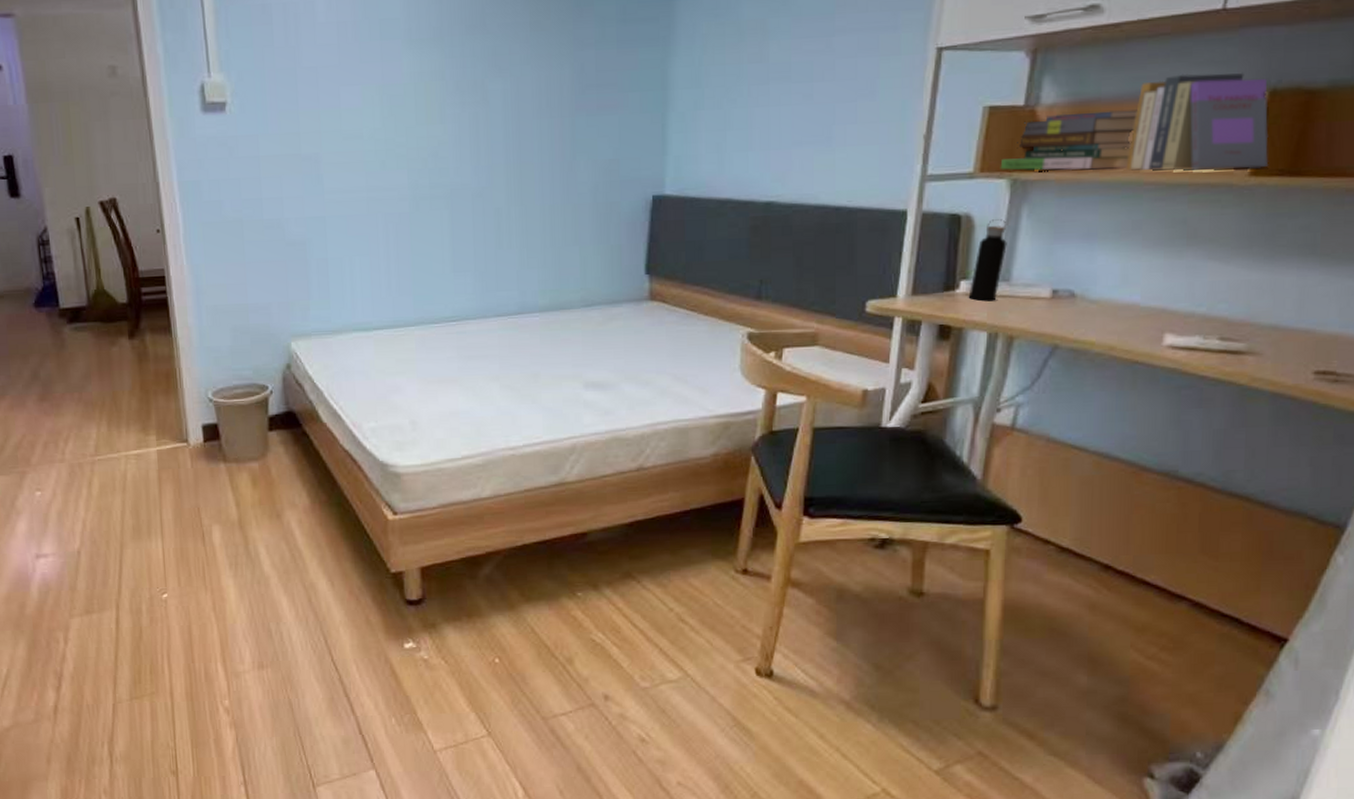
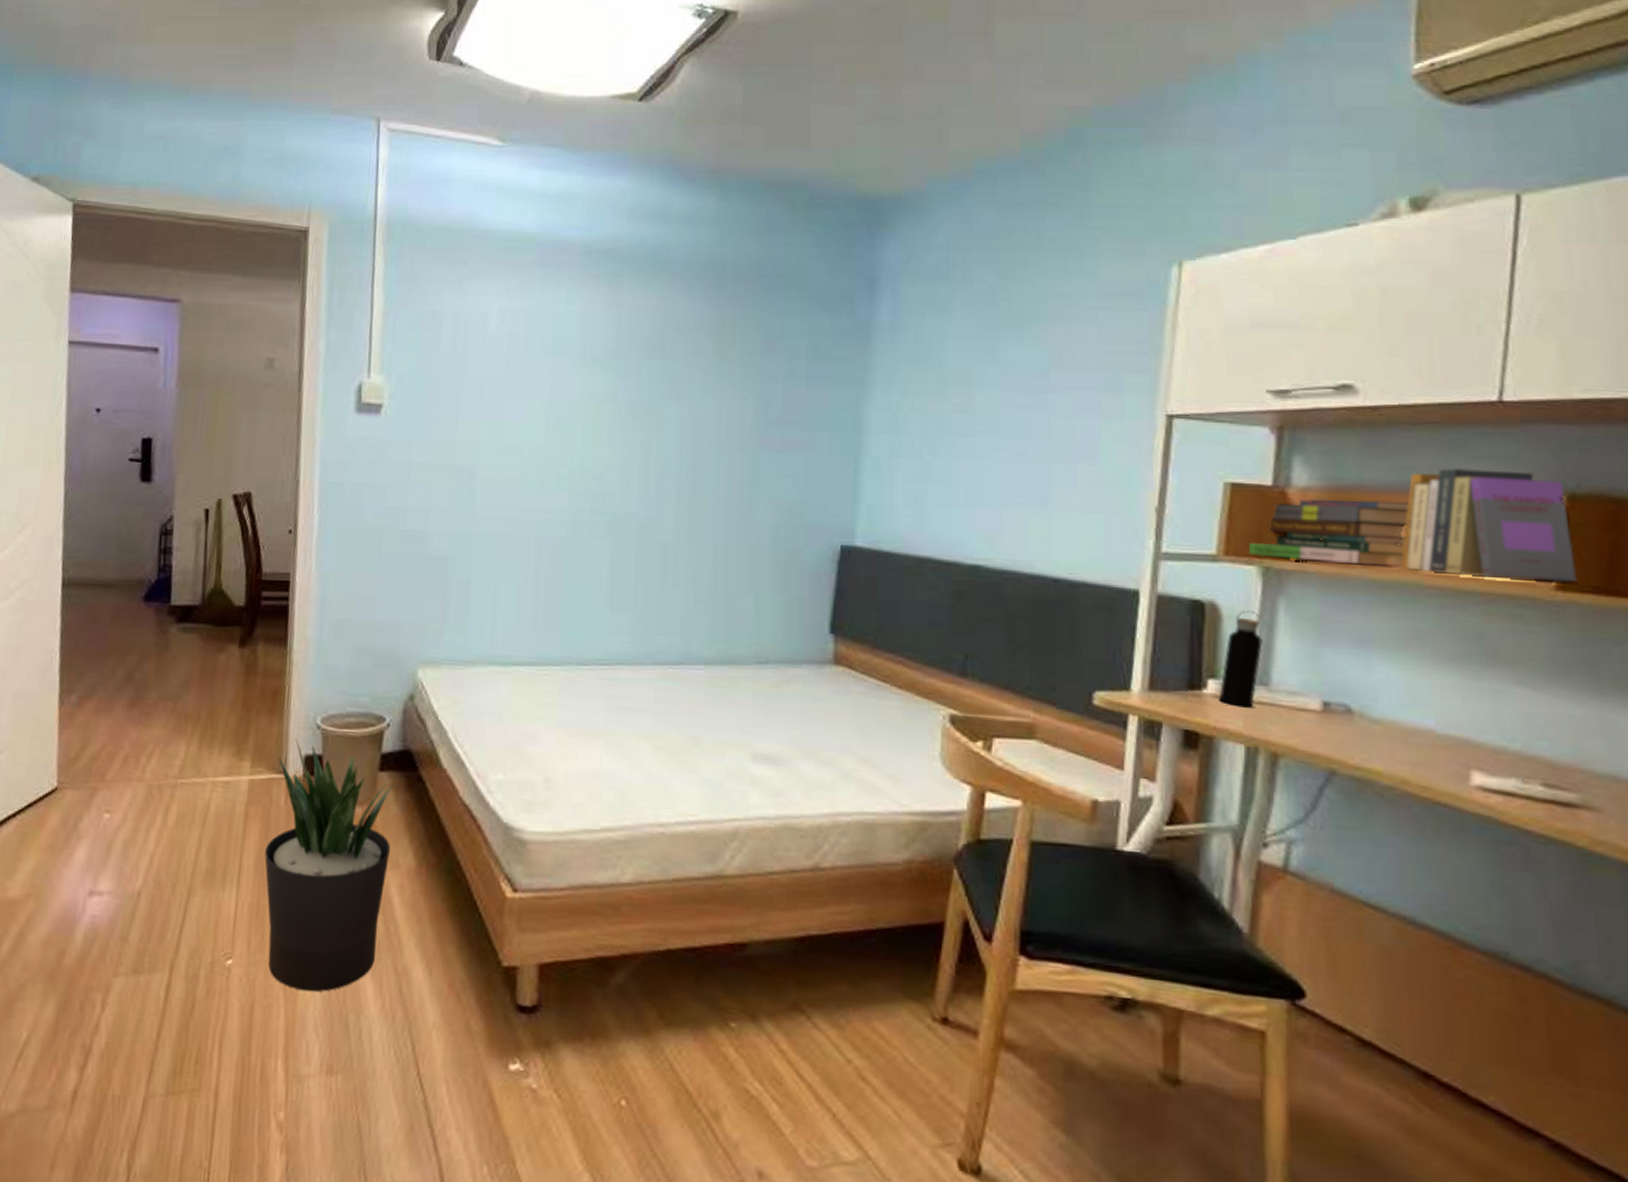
planter: none [180,412,287,611] -> present [264,738,391,992]

